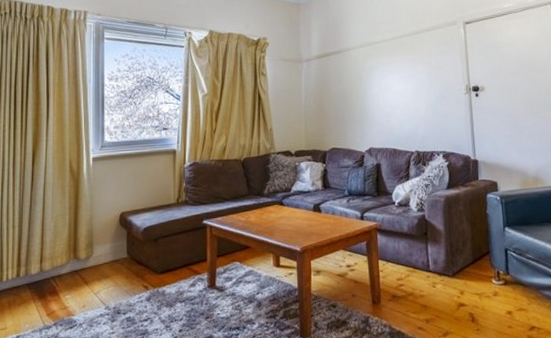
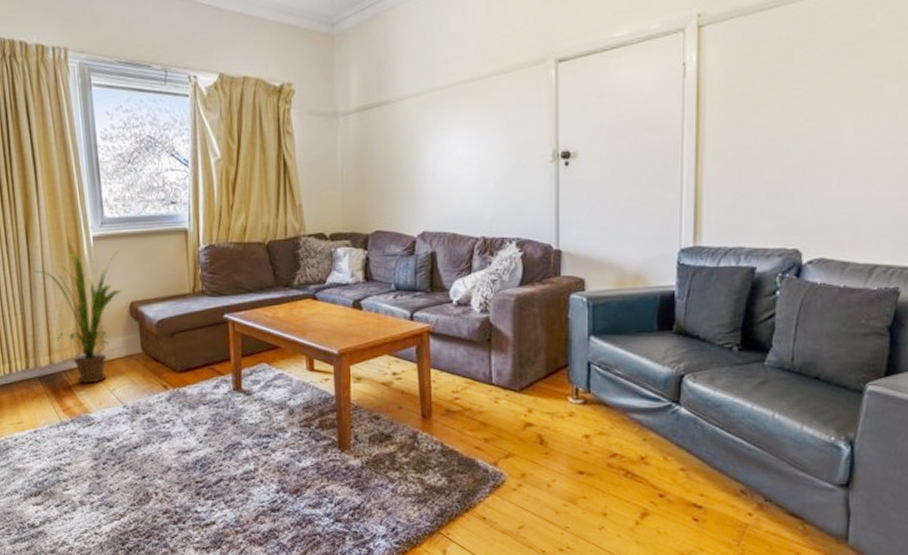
house plant: none [37,169,115,288] -> present [35,251,121,384]

